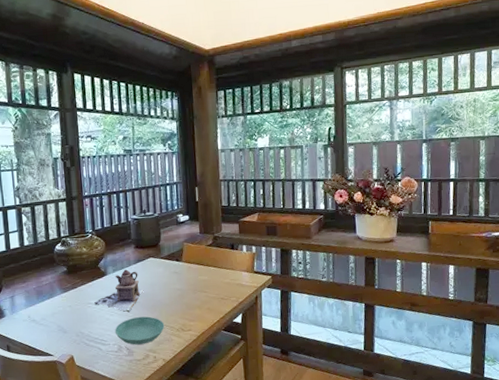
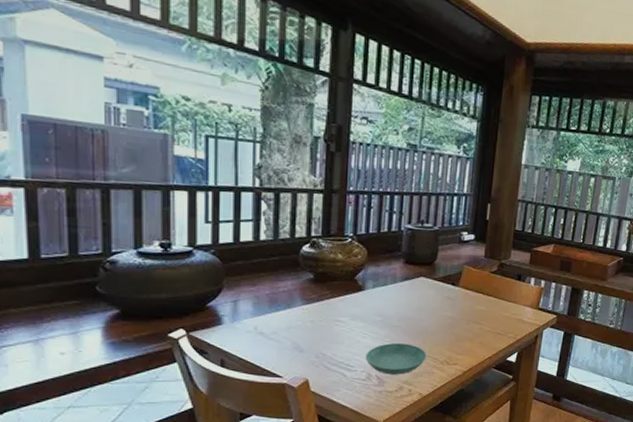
teapot: present [94,269,144,313] -> none [344,287,408,337]

